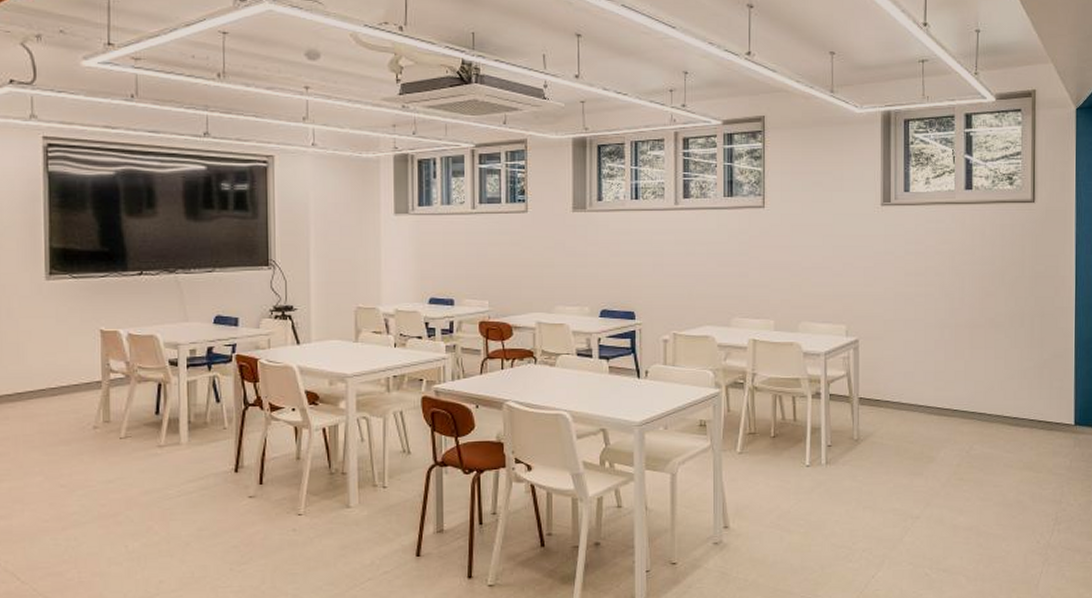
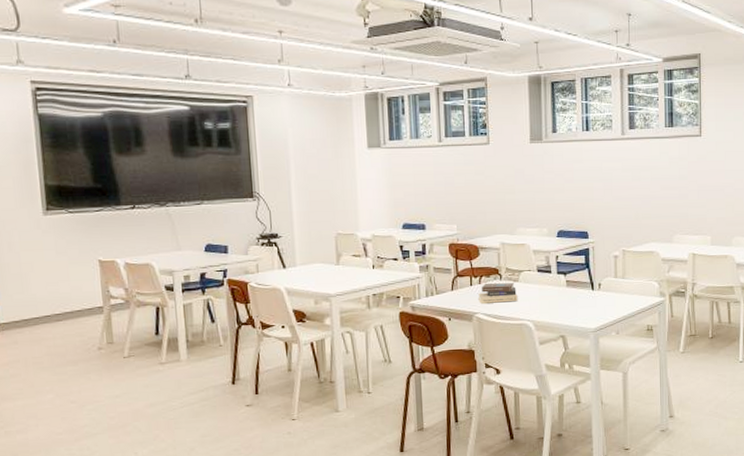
books: none [510,366,554,390] -> present [478,283,518,304]

